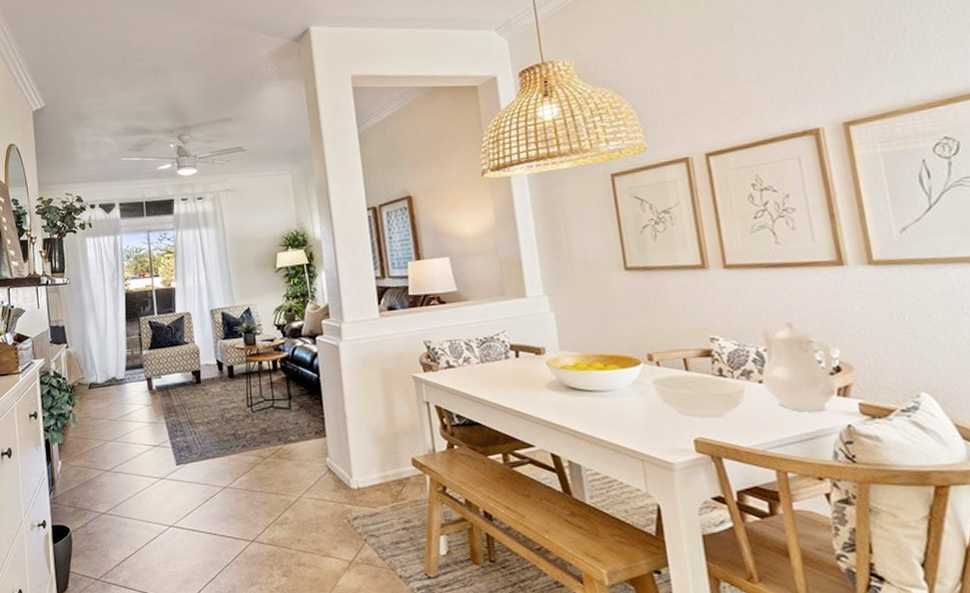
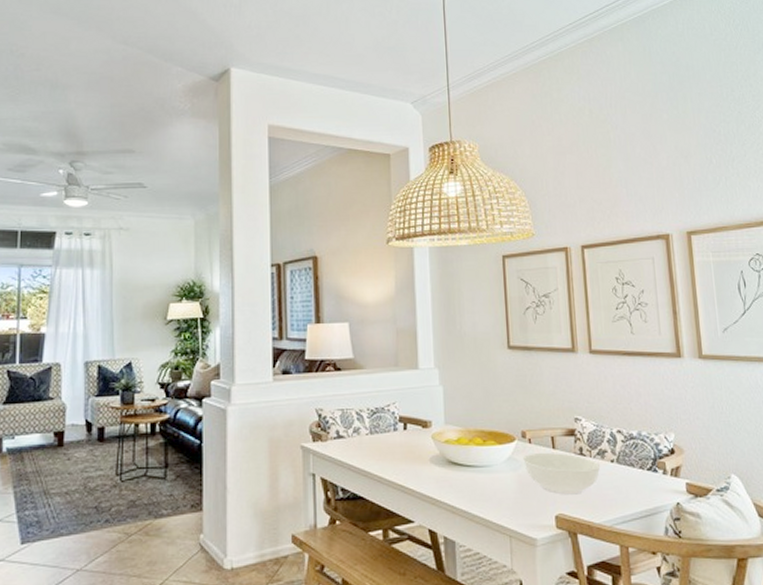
teapot: present [759,320,836,412] -> none [613,404,670,491]

